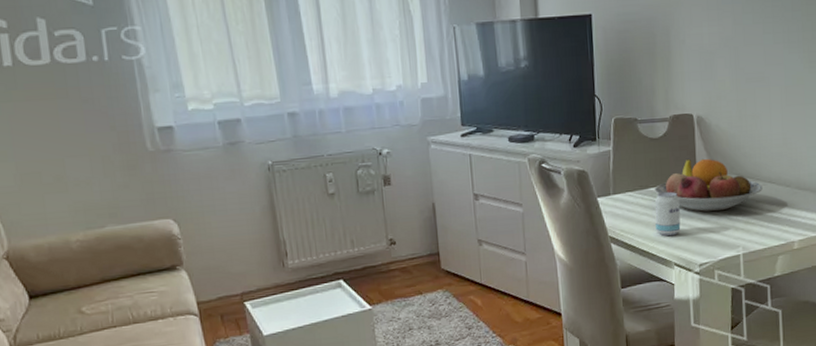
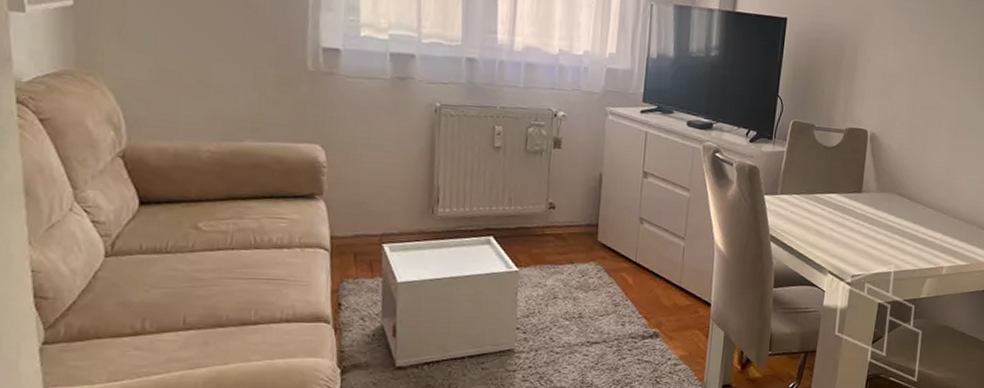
fruit bowl: present [654,158,763,212] -> none [819,171,922,227]
beverage can: present [654,191,681,237] -> none [815,199,843,244]

